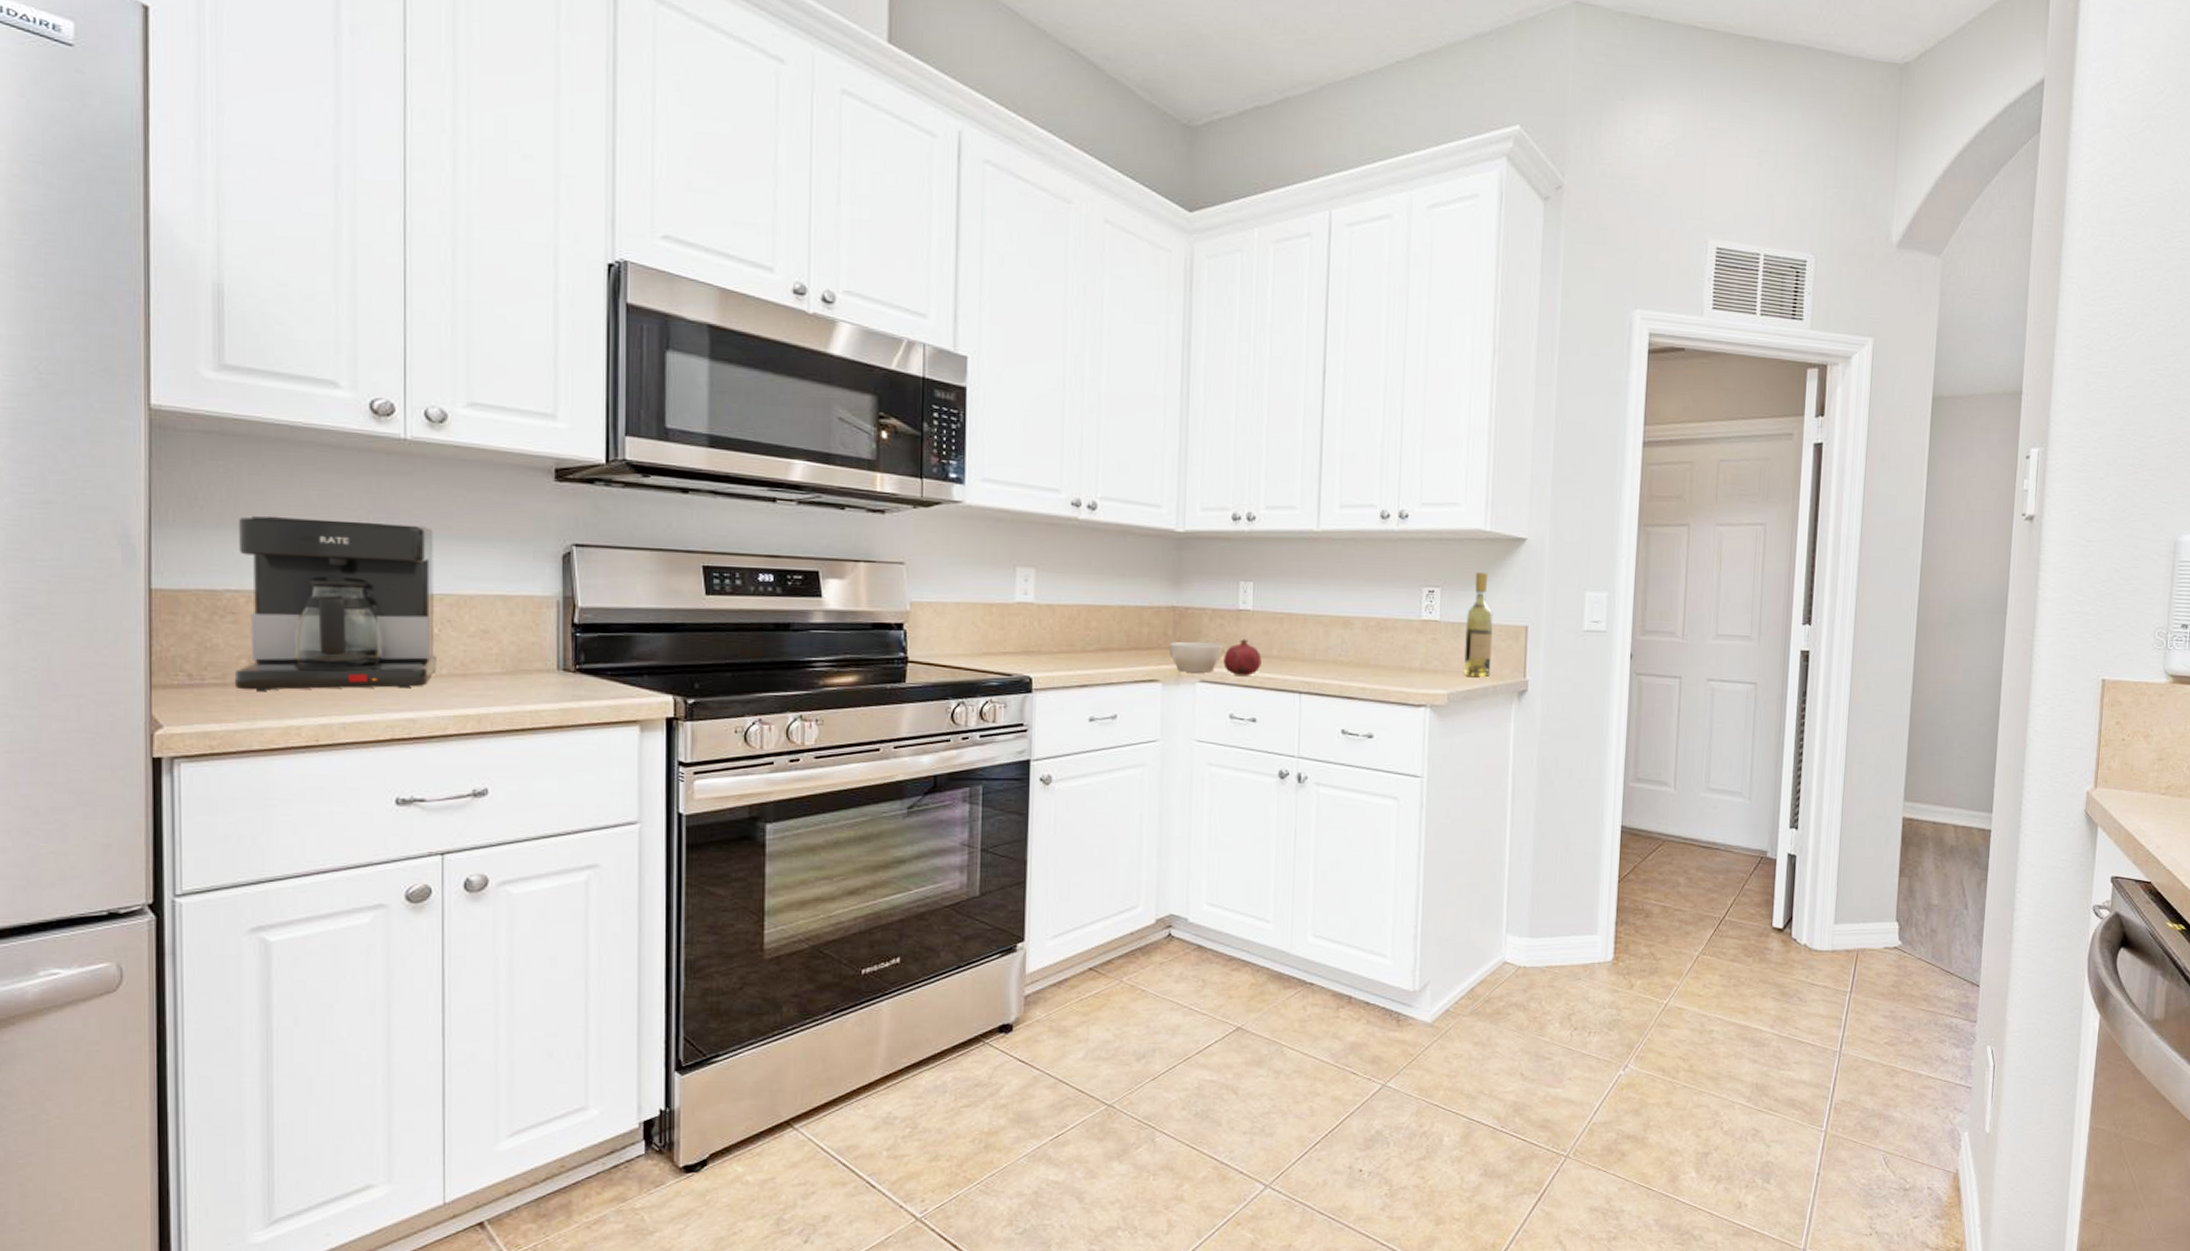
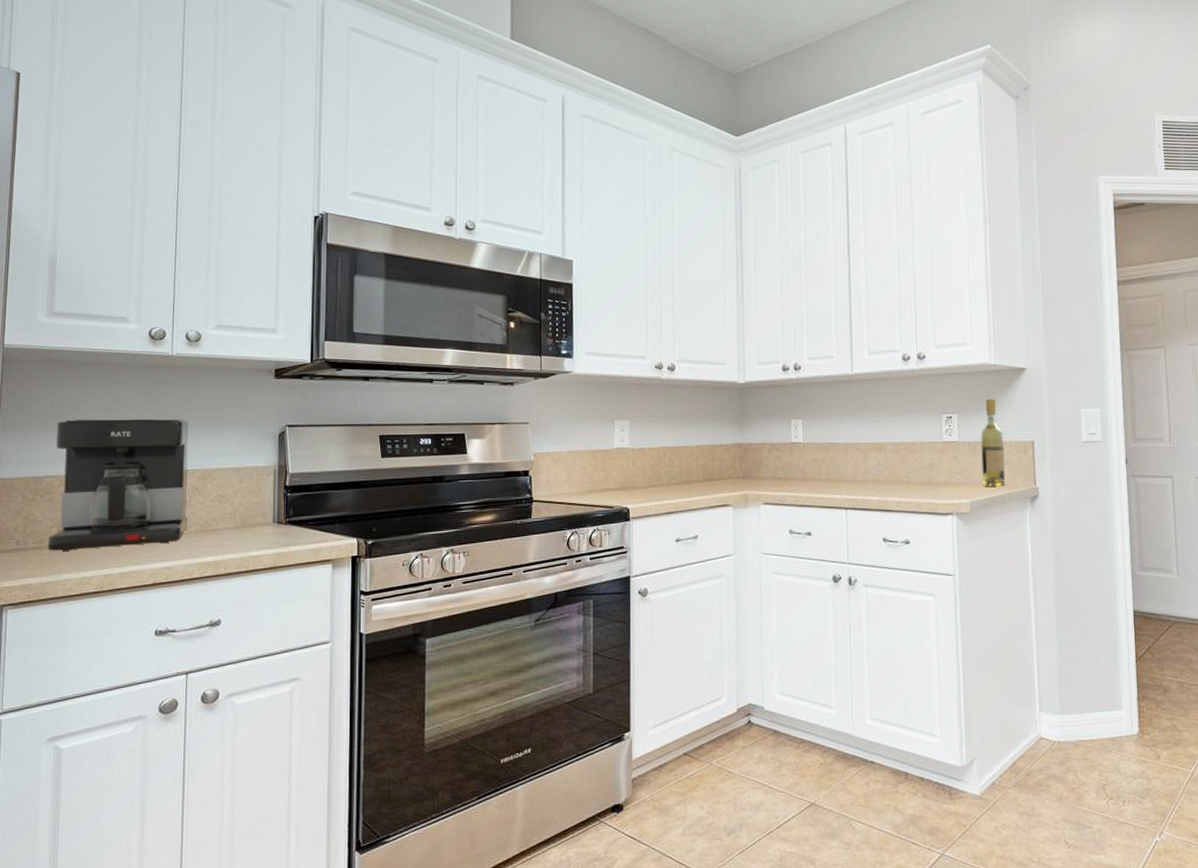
bowl: present [1168,641,1224,673] -> none [737,471,782,497]
fruit: present [1223,639,1262,677] -> none [782,467,813,498]

